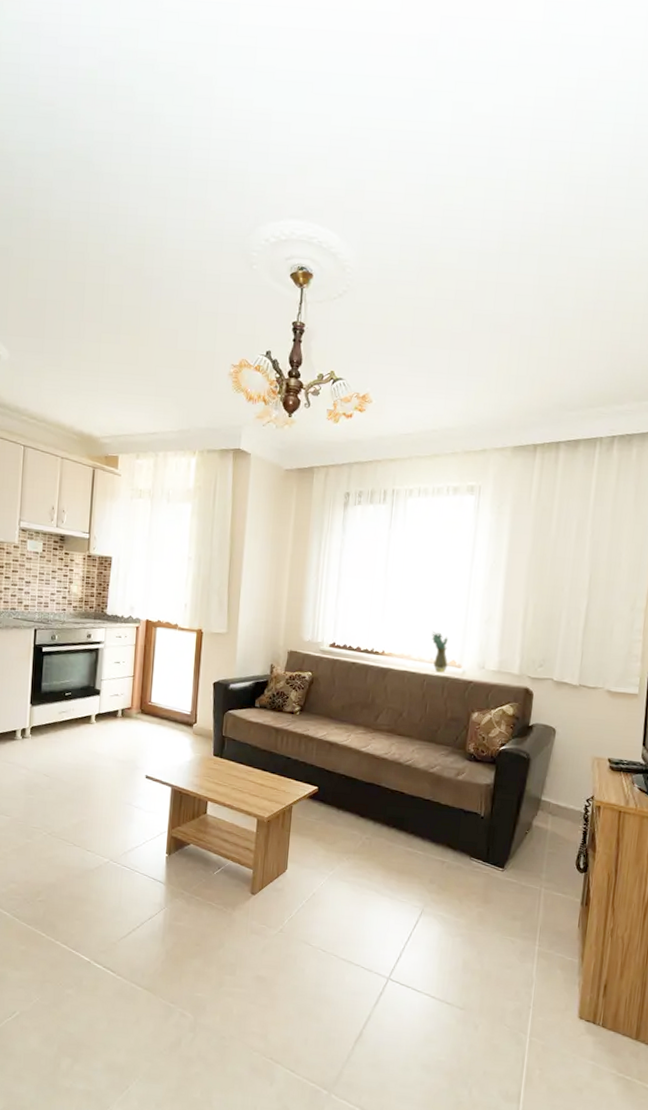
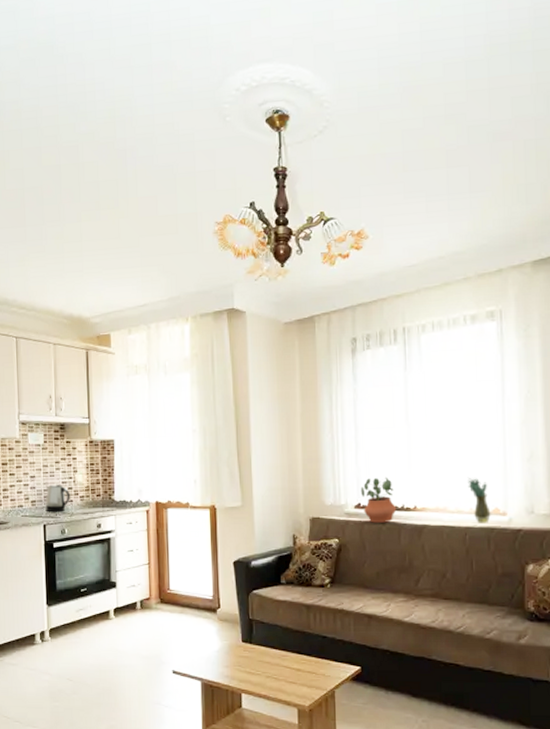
kettle: none [38,591,64,619] -> present [45,484,70,512]
potted plant: none [336,621,367,663] -> present [360,477,397,523]

